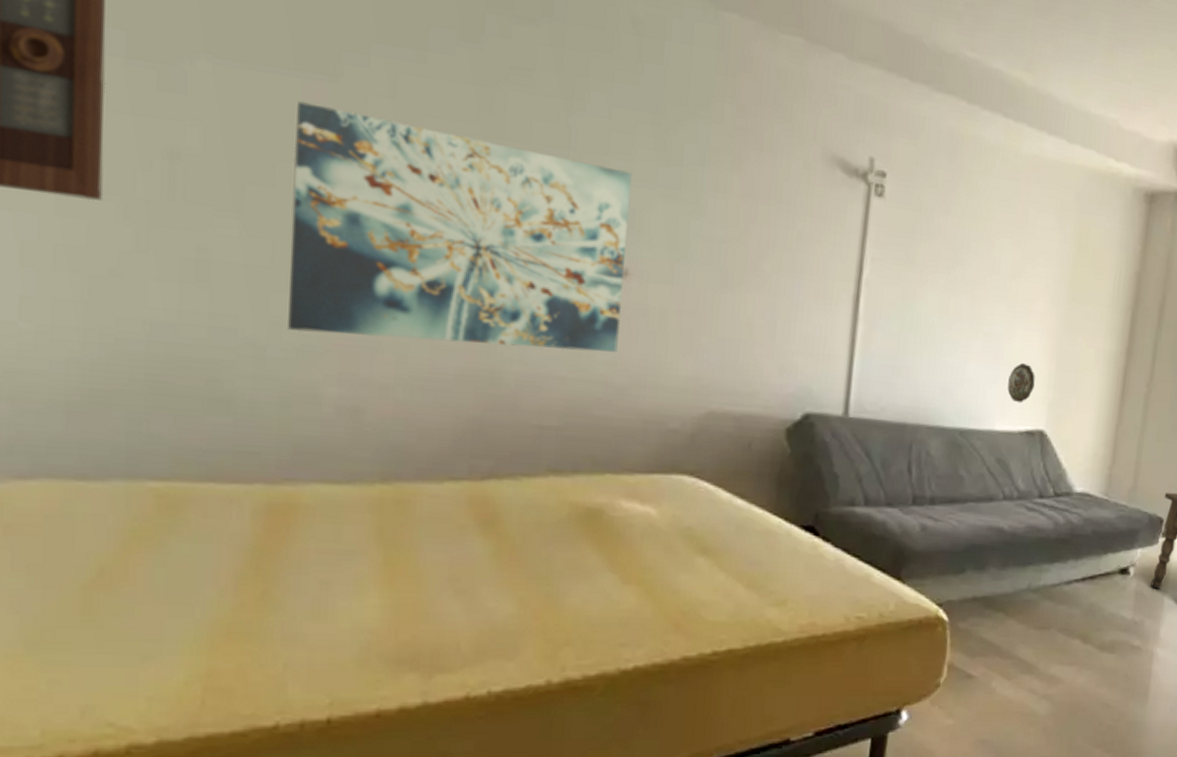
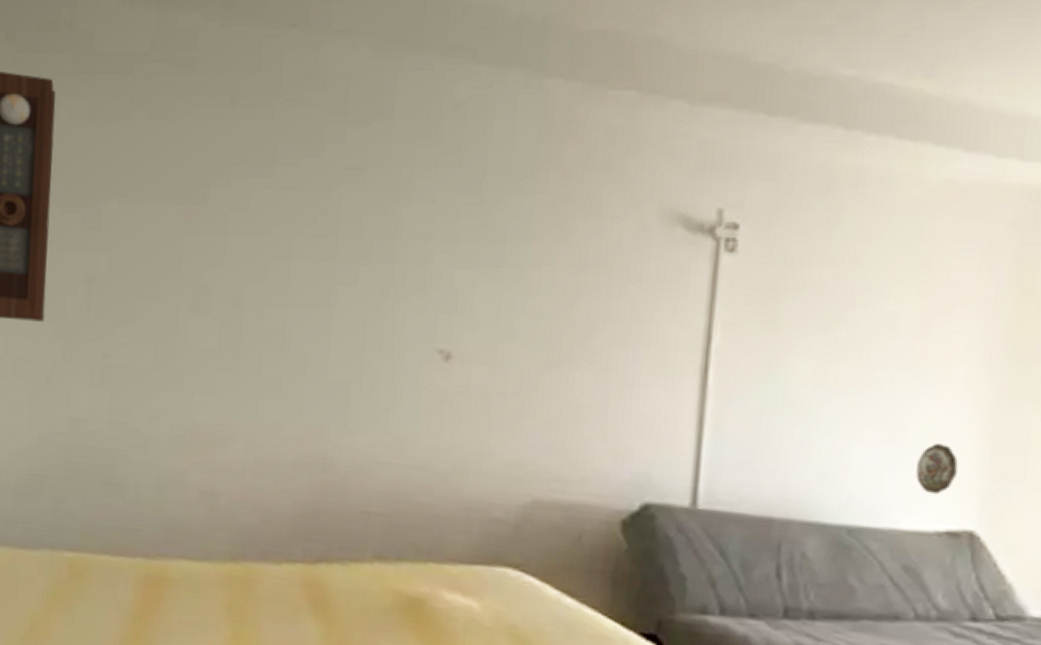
wall art: present [288,101,633,352] -> none [164,224,455,437]

